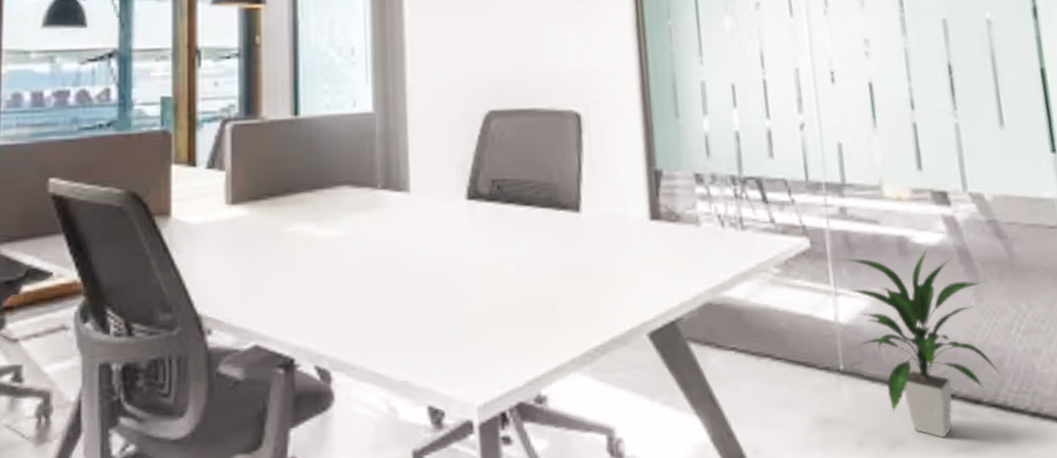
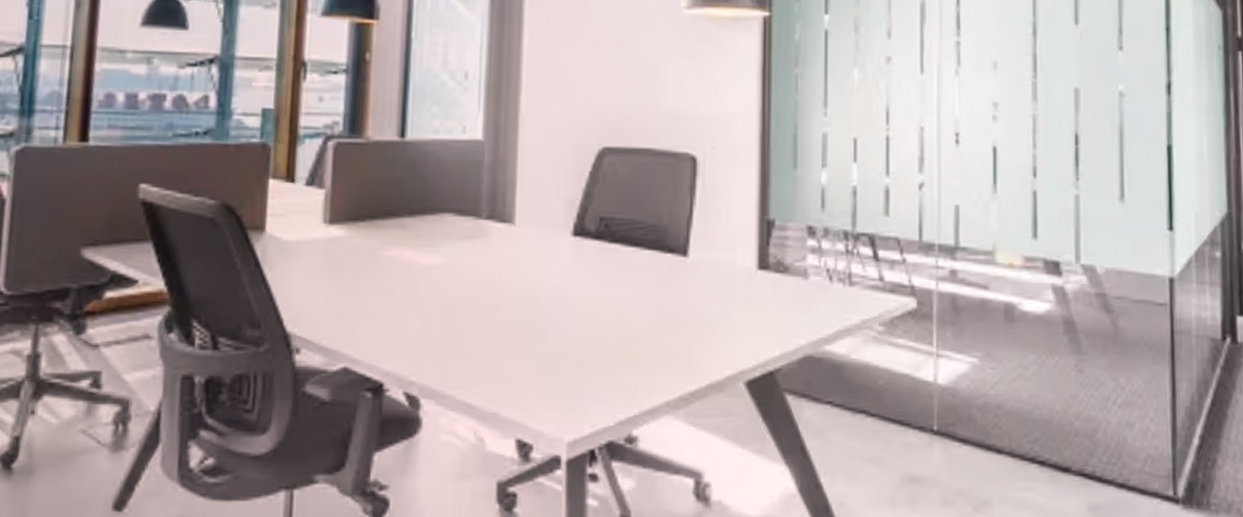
indoor plant: present [842,248,1002,438] -> none [945,316,1093,503]

